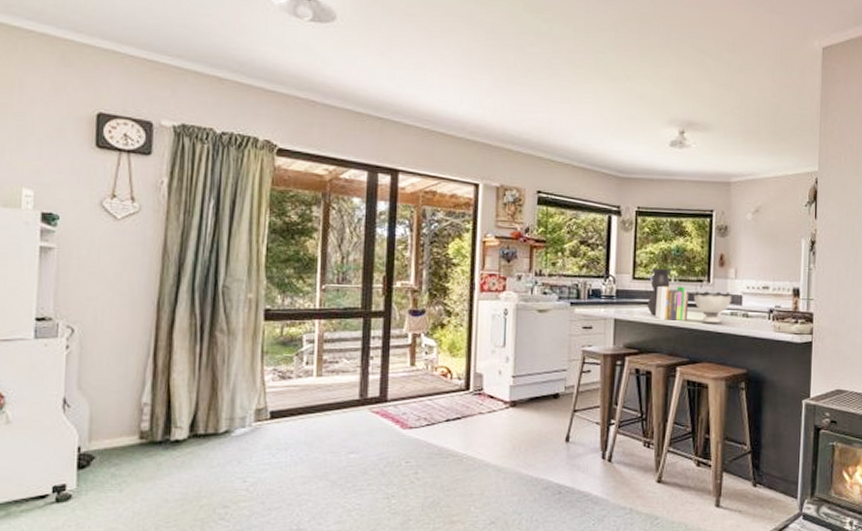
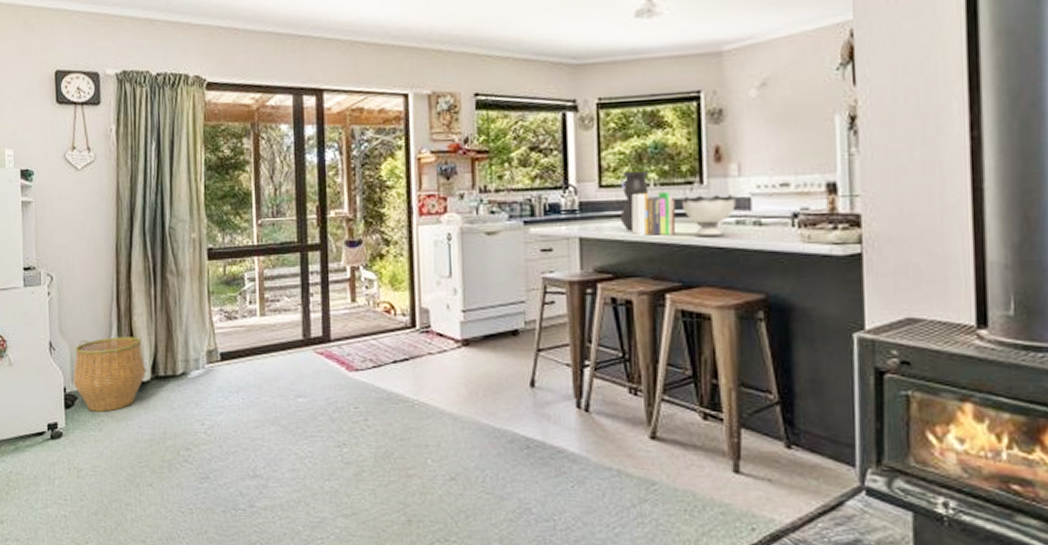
basket: none [90,394,182,472] -> present [73,337,145,412]

